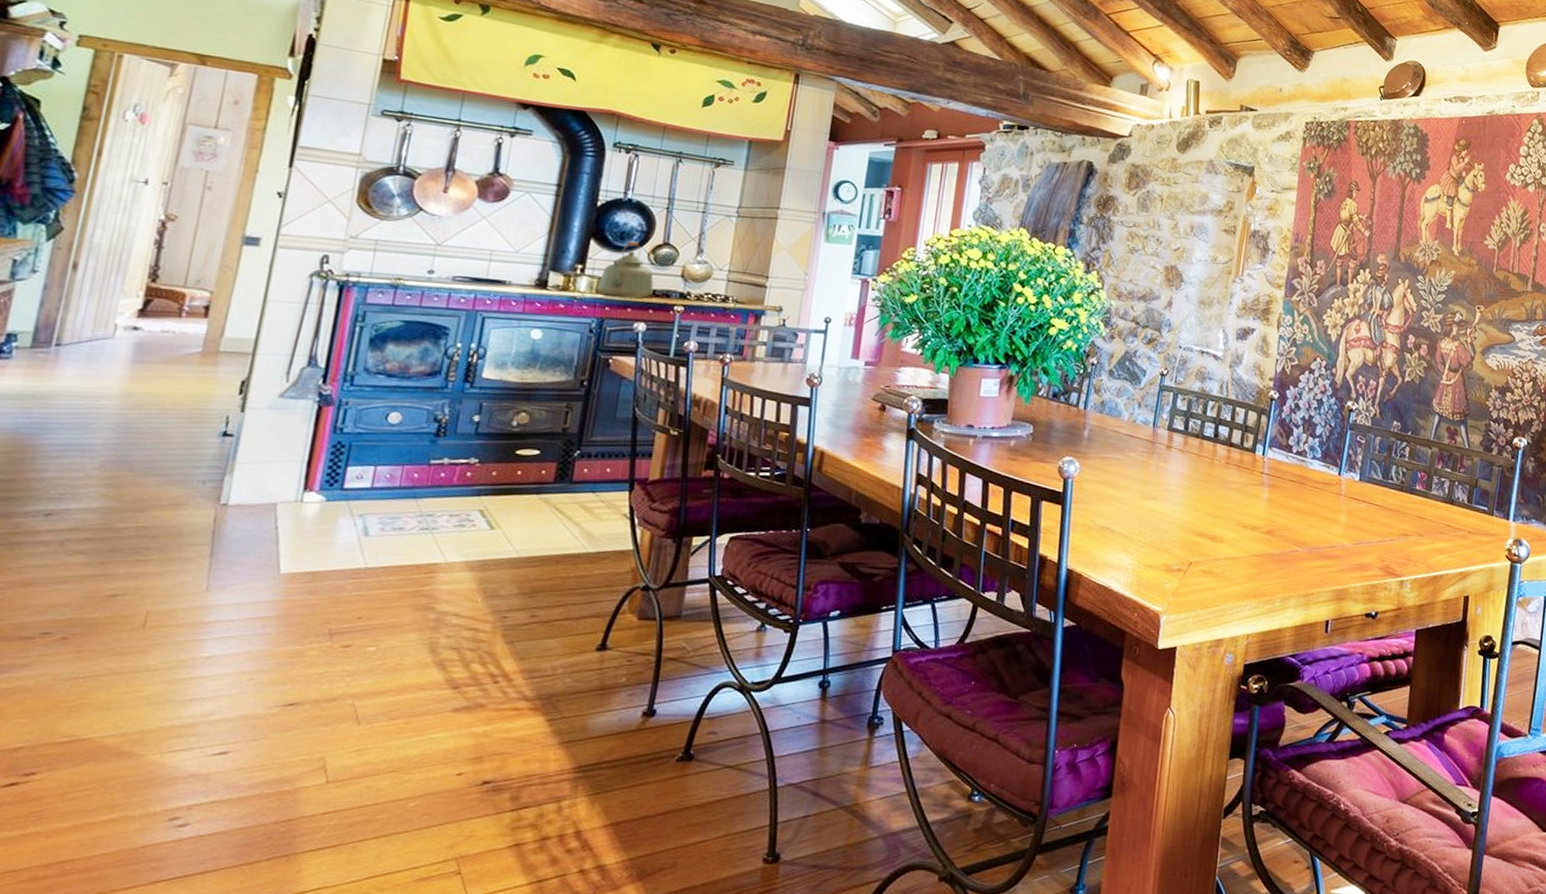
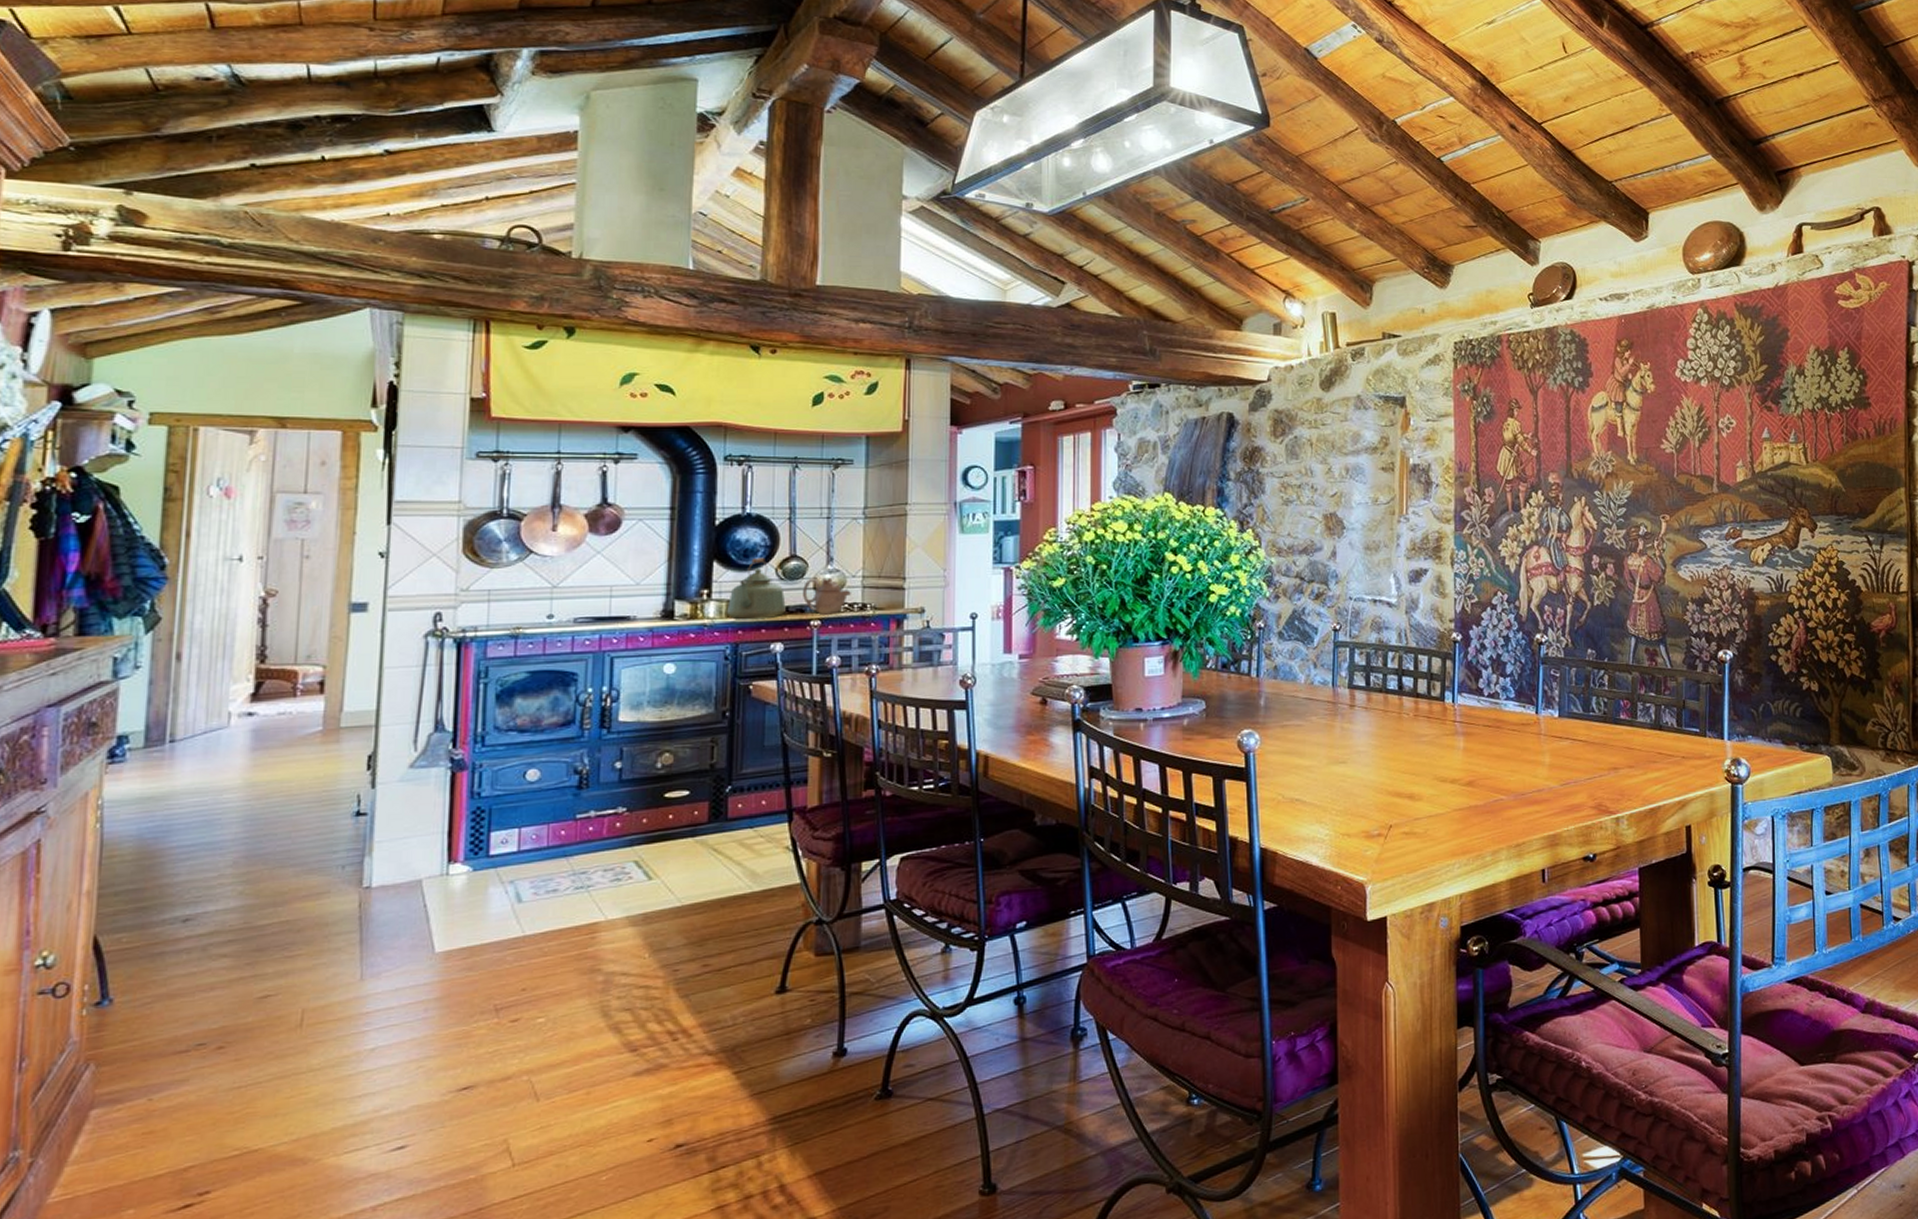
teapot: none [669,267,716,303] -> present [802,577,851,615]

